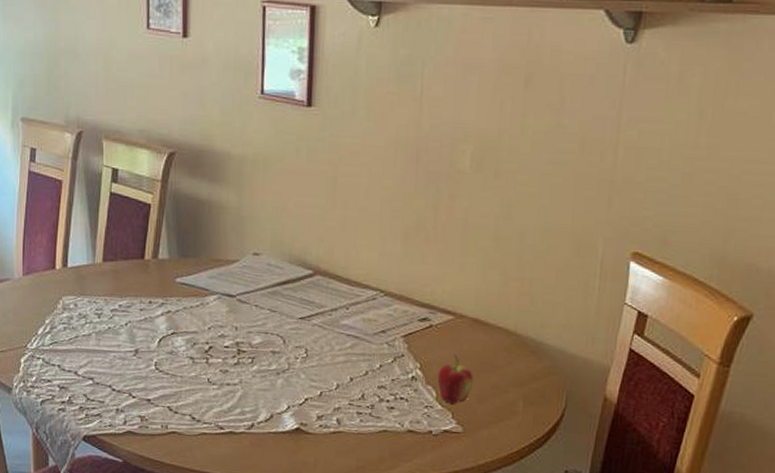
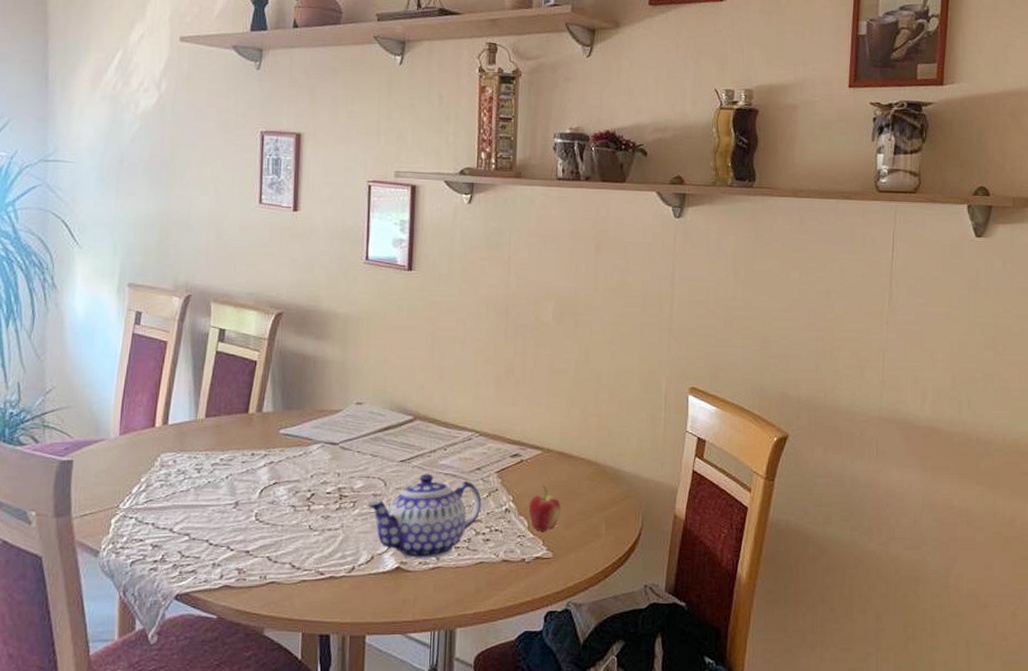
teapot: none [265,333,386,423] -> present [367,473,482,559]

